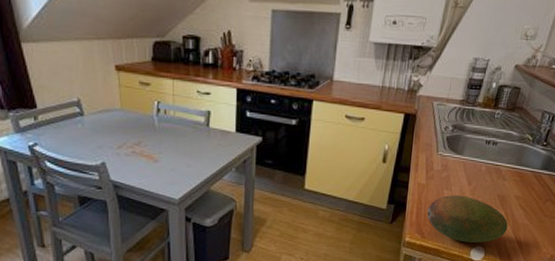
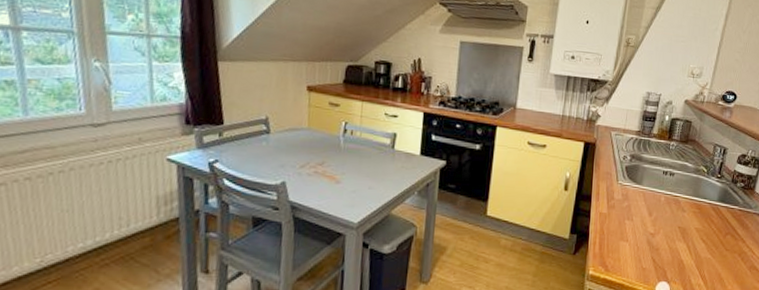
fruit: present [427,195,508,243] -> none [610,226,691,278]

